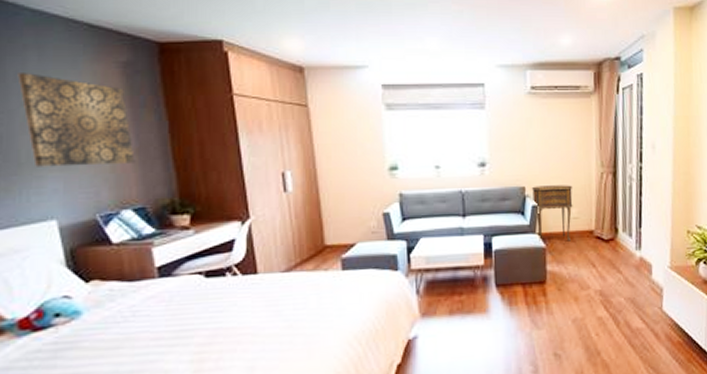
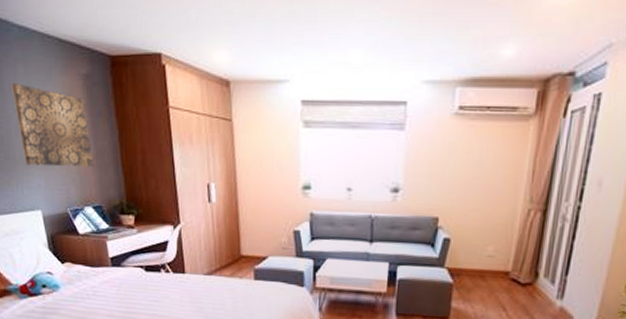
side table: present [531,185,573,241] -> none [445,217,493,280]

